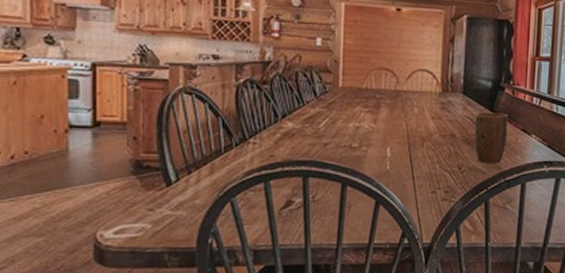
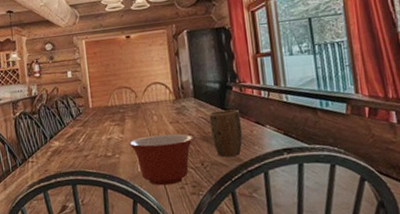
mixing bowl: none [380,130,456,188] -> present [128,134,194,186]

